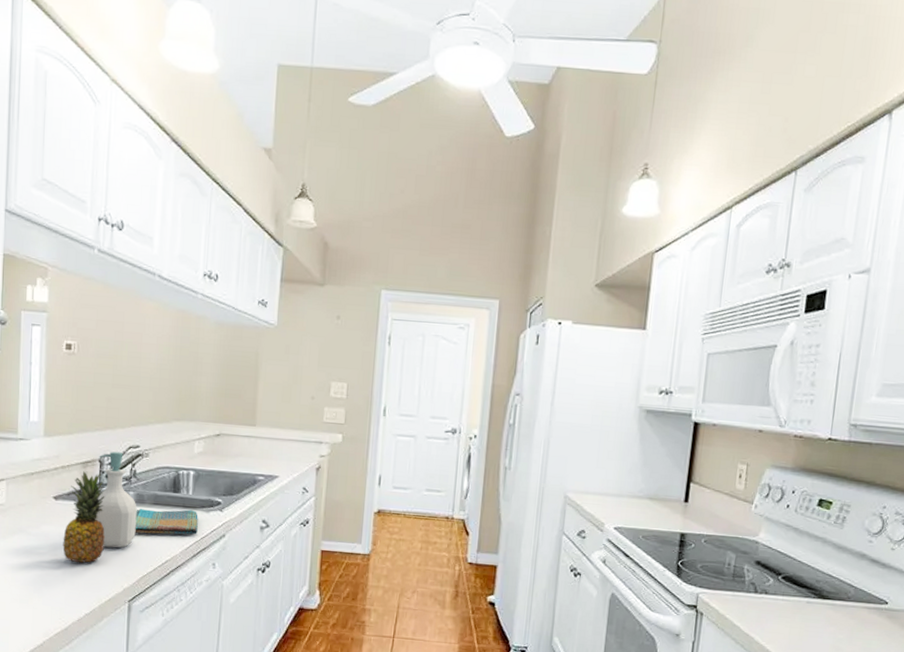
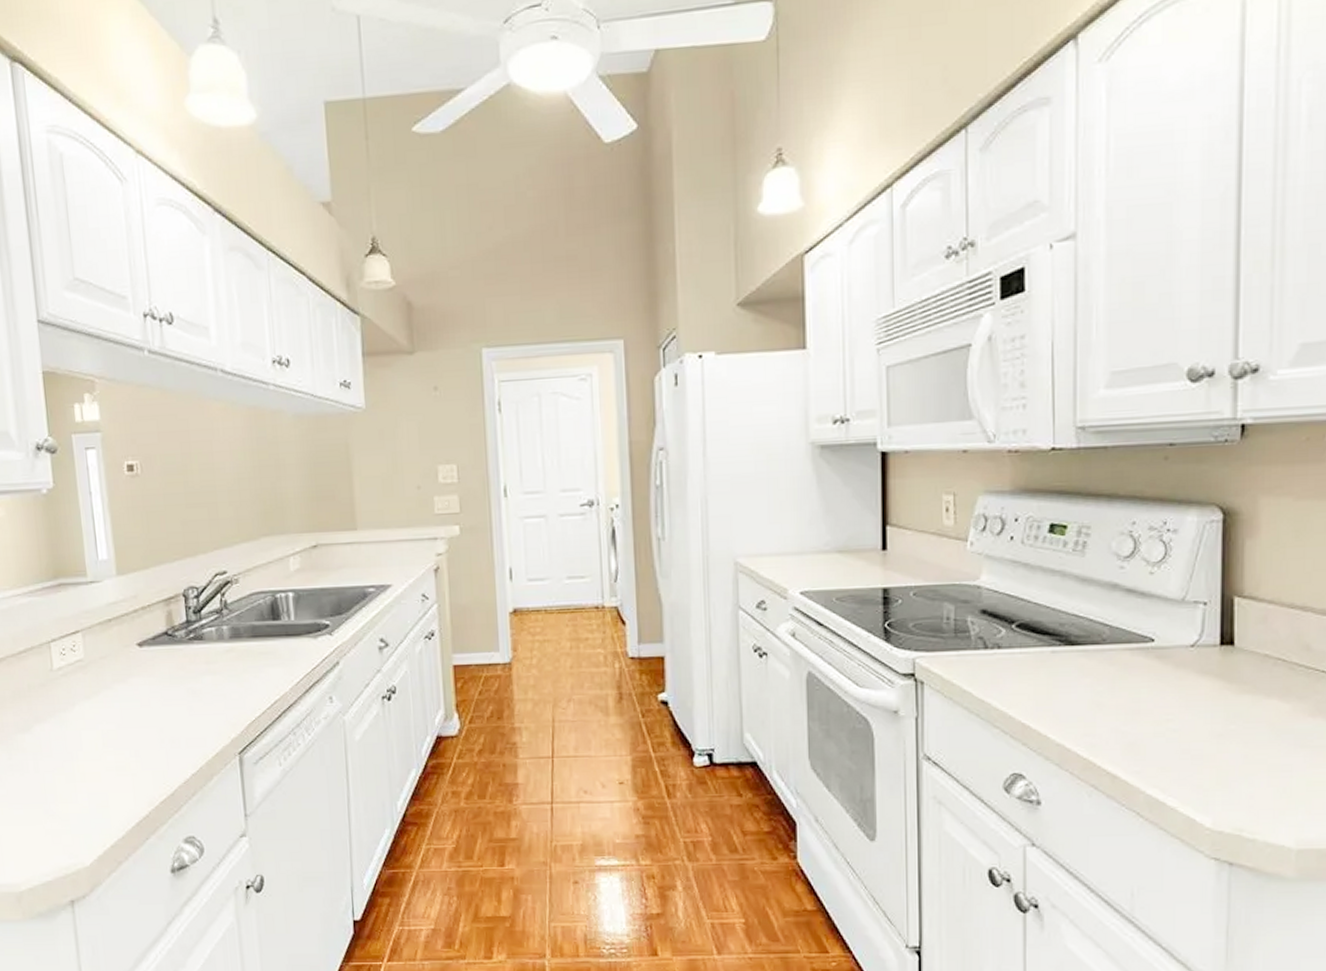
fruit: present [62,471,106,564] -> none [154,609,203,717]
soap bottle: present [95,451,137,548] -> none [182,581,237,694]
dish towel: present [135,509,198,535] -> none [233,638,307,673]

